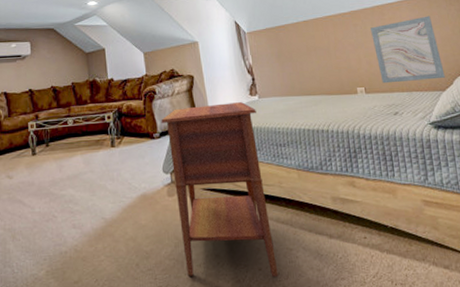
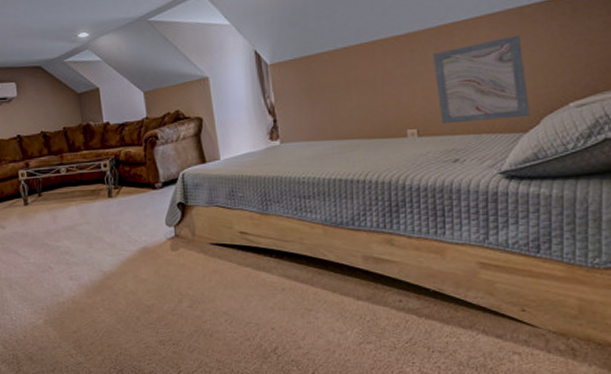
nightstand: present [161,102,279,276] -> none [164,148,294,336]

